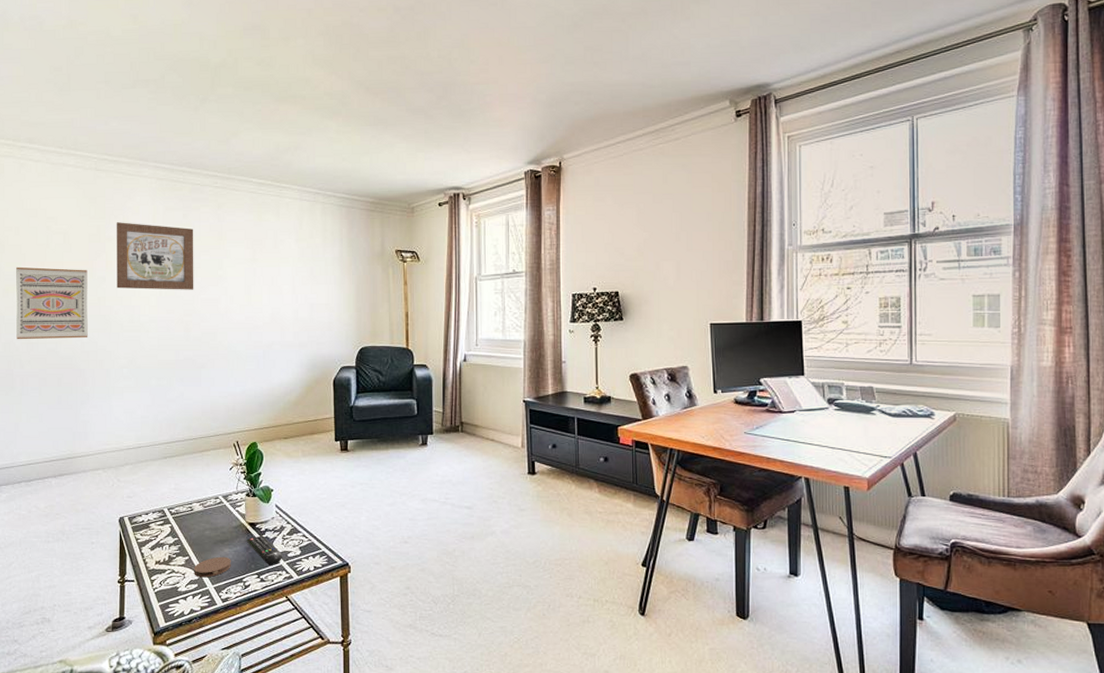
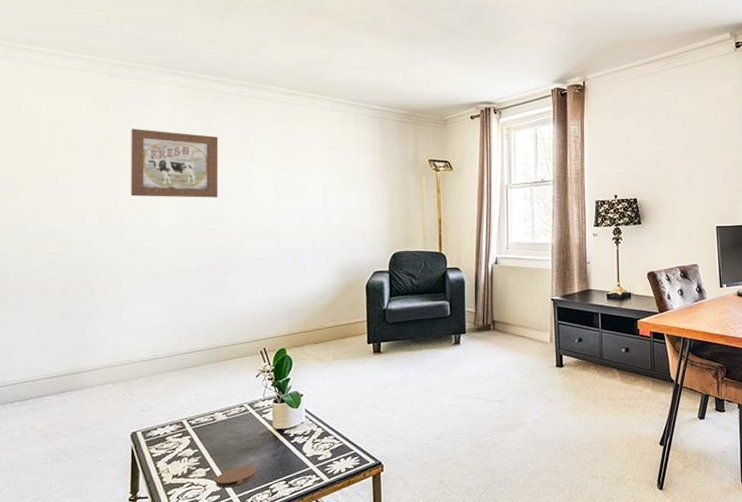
wall art: present [16,266,88,340] -> none [11,173,97,251]
remote control: present [246,535,282,565] -> none [274,441,312,470]

